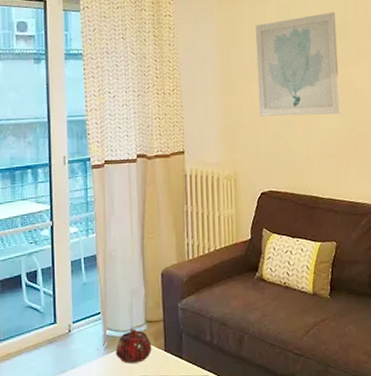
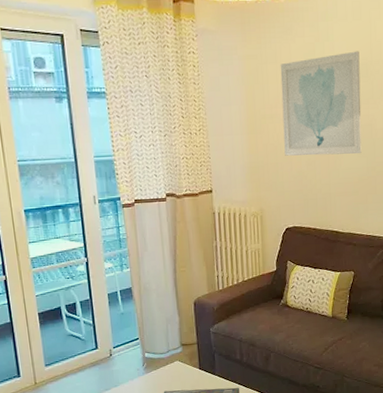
teapot: present [115,329,152,364] -> none [154,351,188,381]

